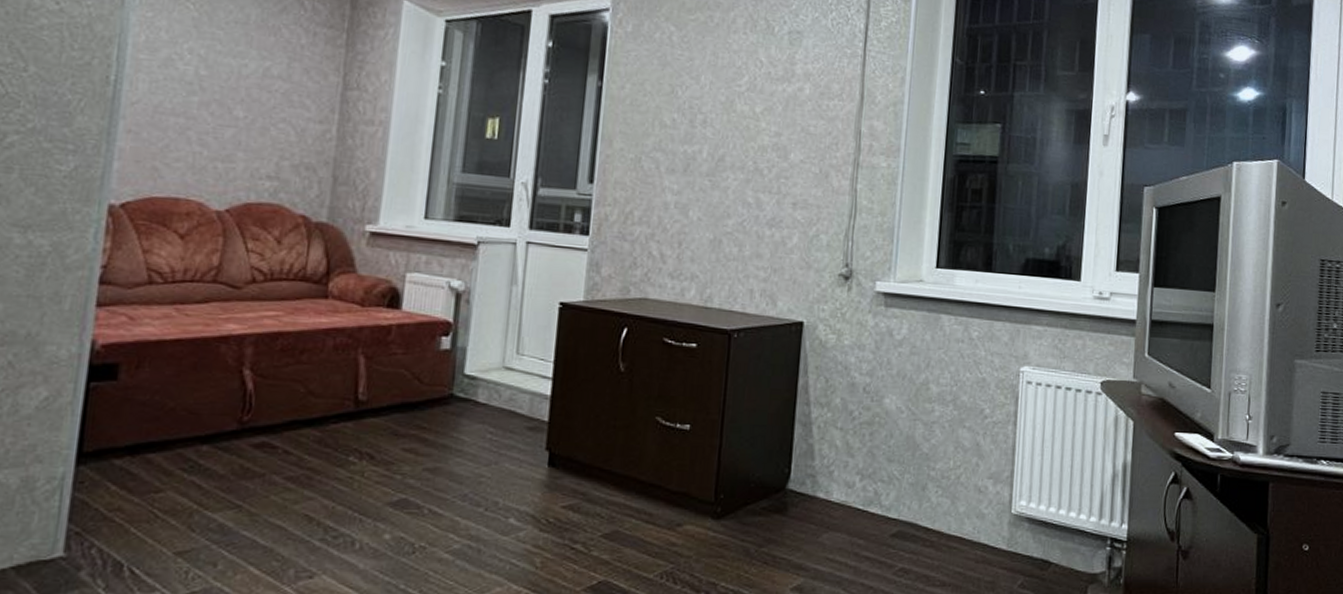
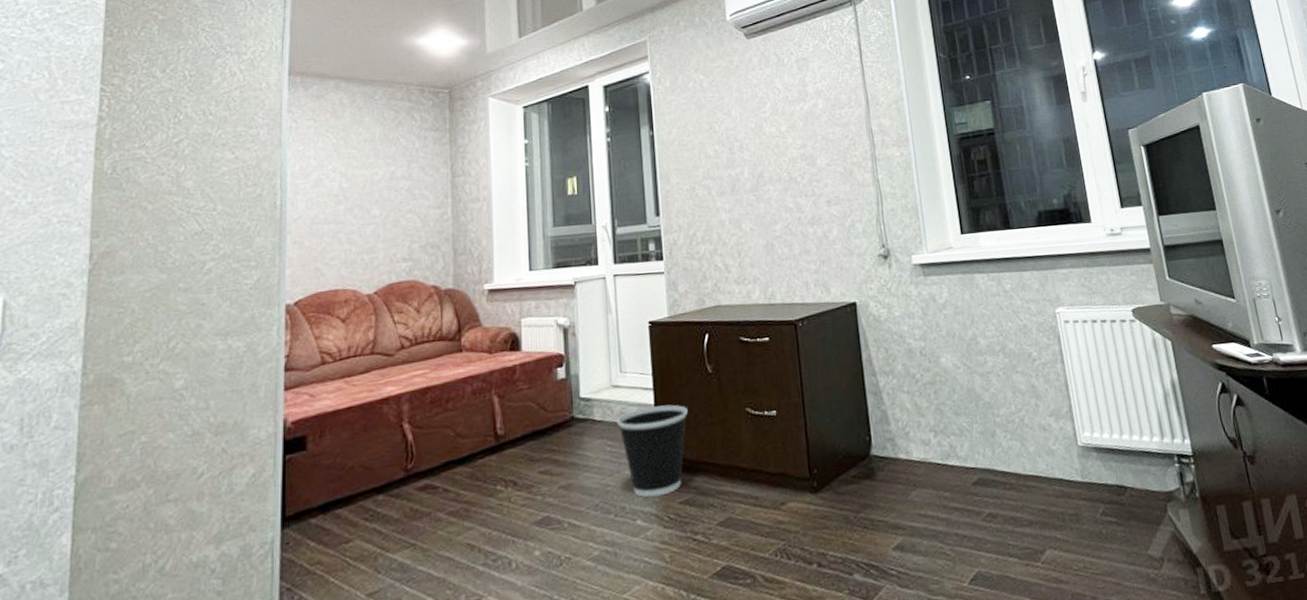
wastebasket: none [503,397,589,497] -> present [616,404,688,498]

